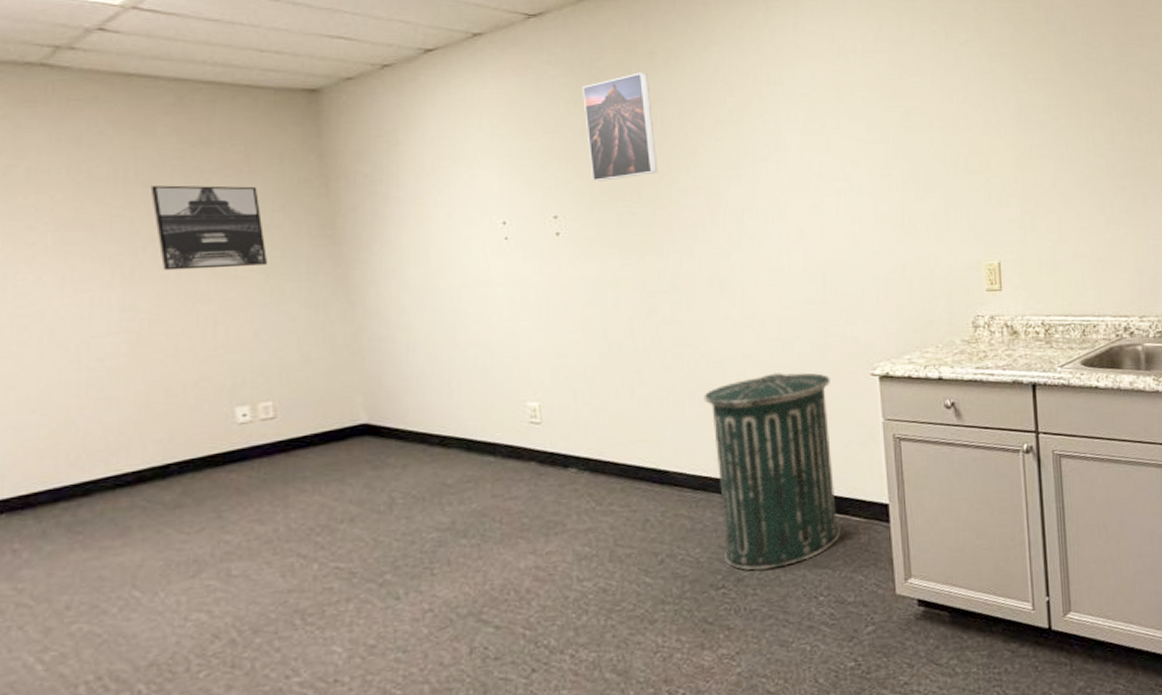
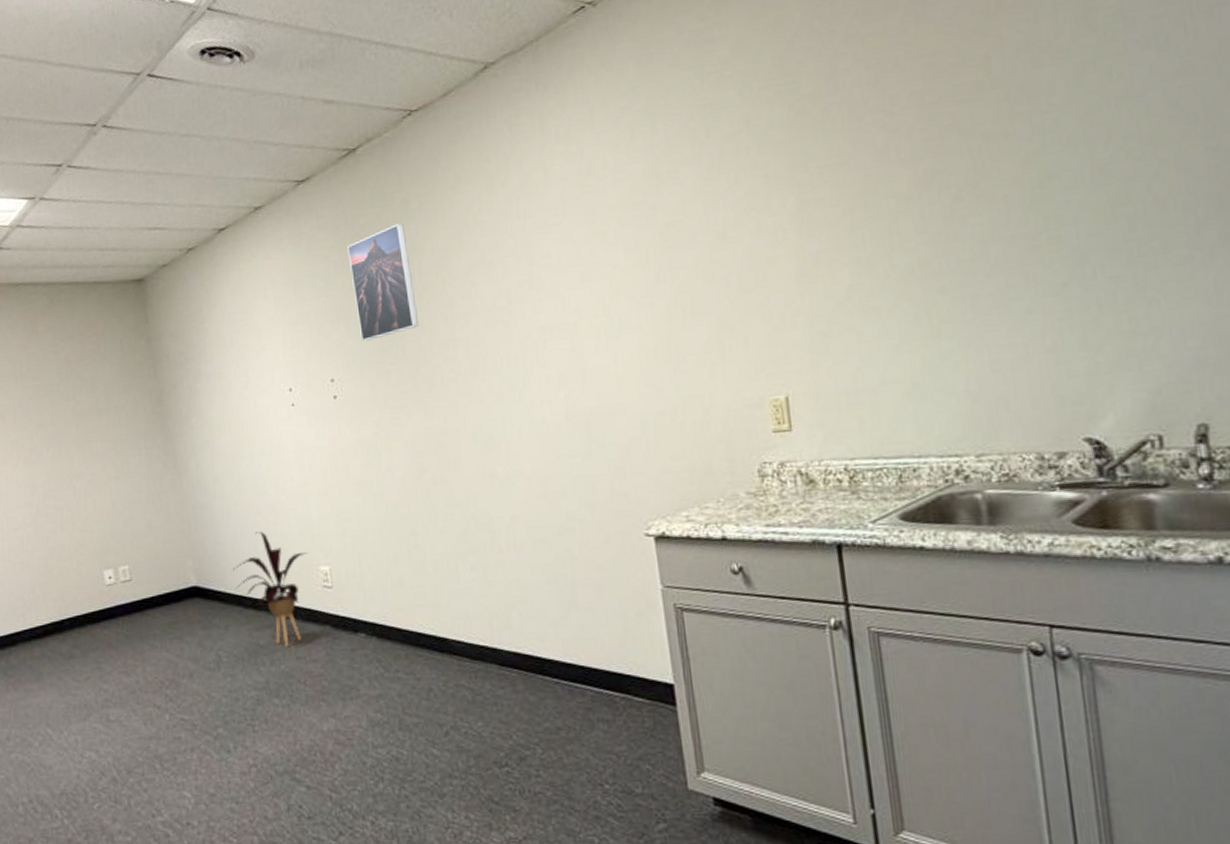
wall art: present [150,185,268,271] -> none [37,372,118,452]
house plant: none [418,366,514,486] -> present [233,531,308,648]
trash can: present [704,372,840,571] -> none [475,533,623,750]

